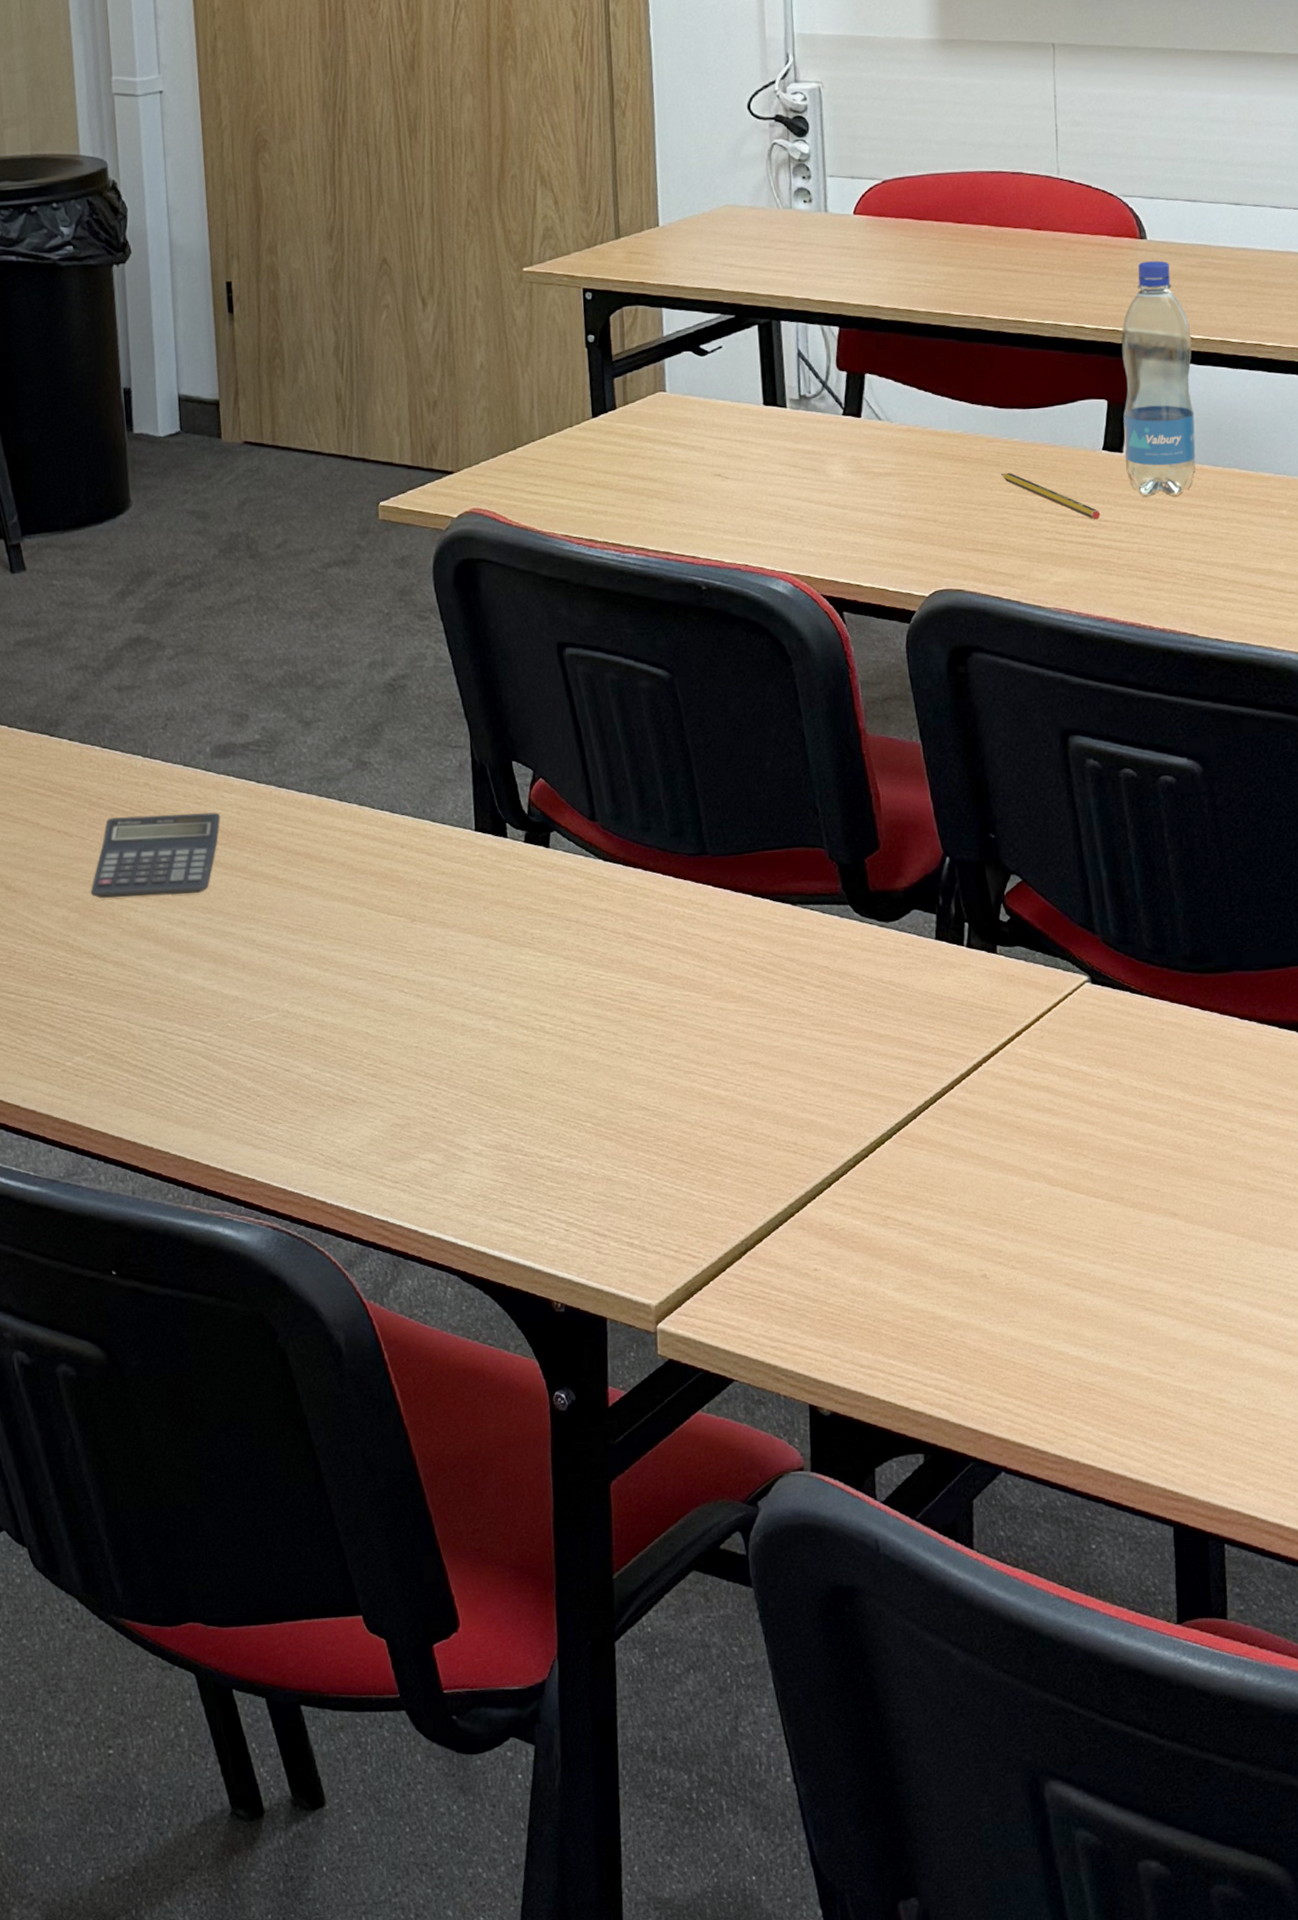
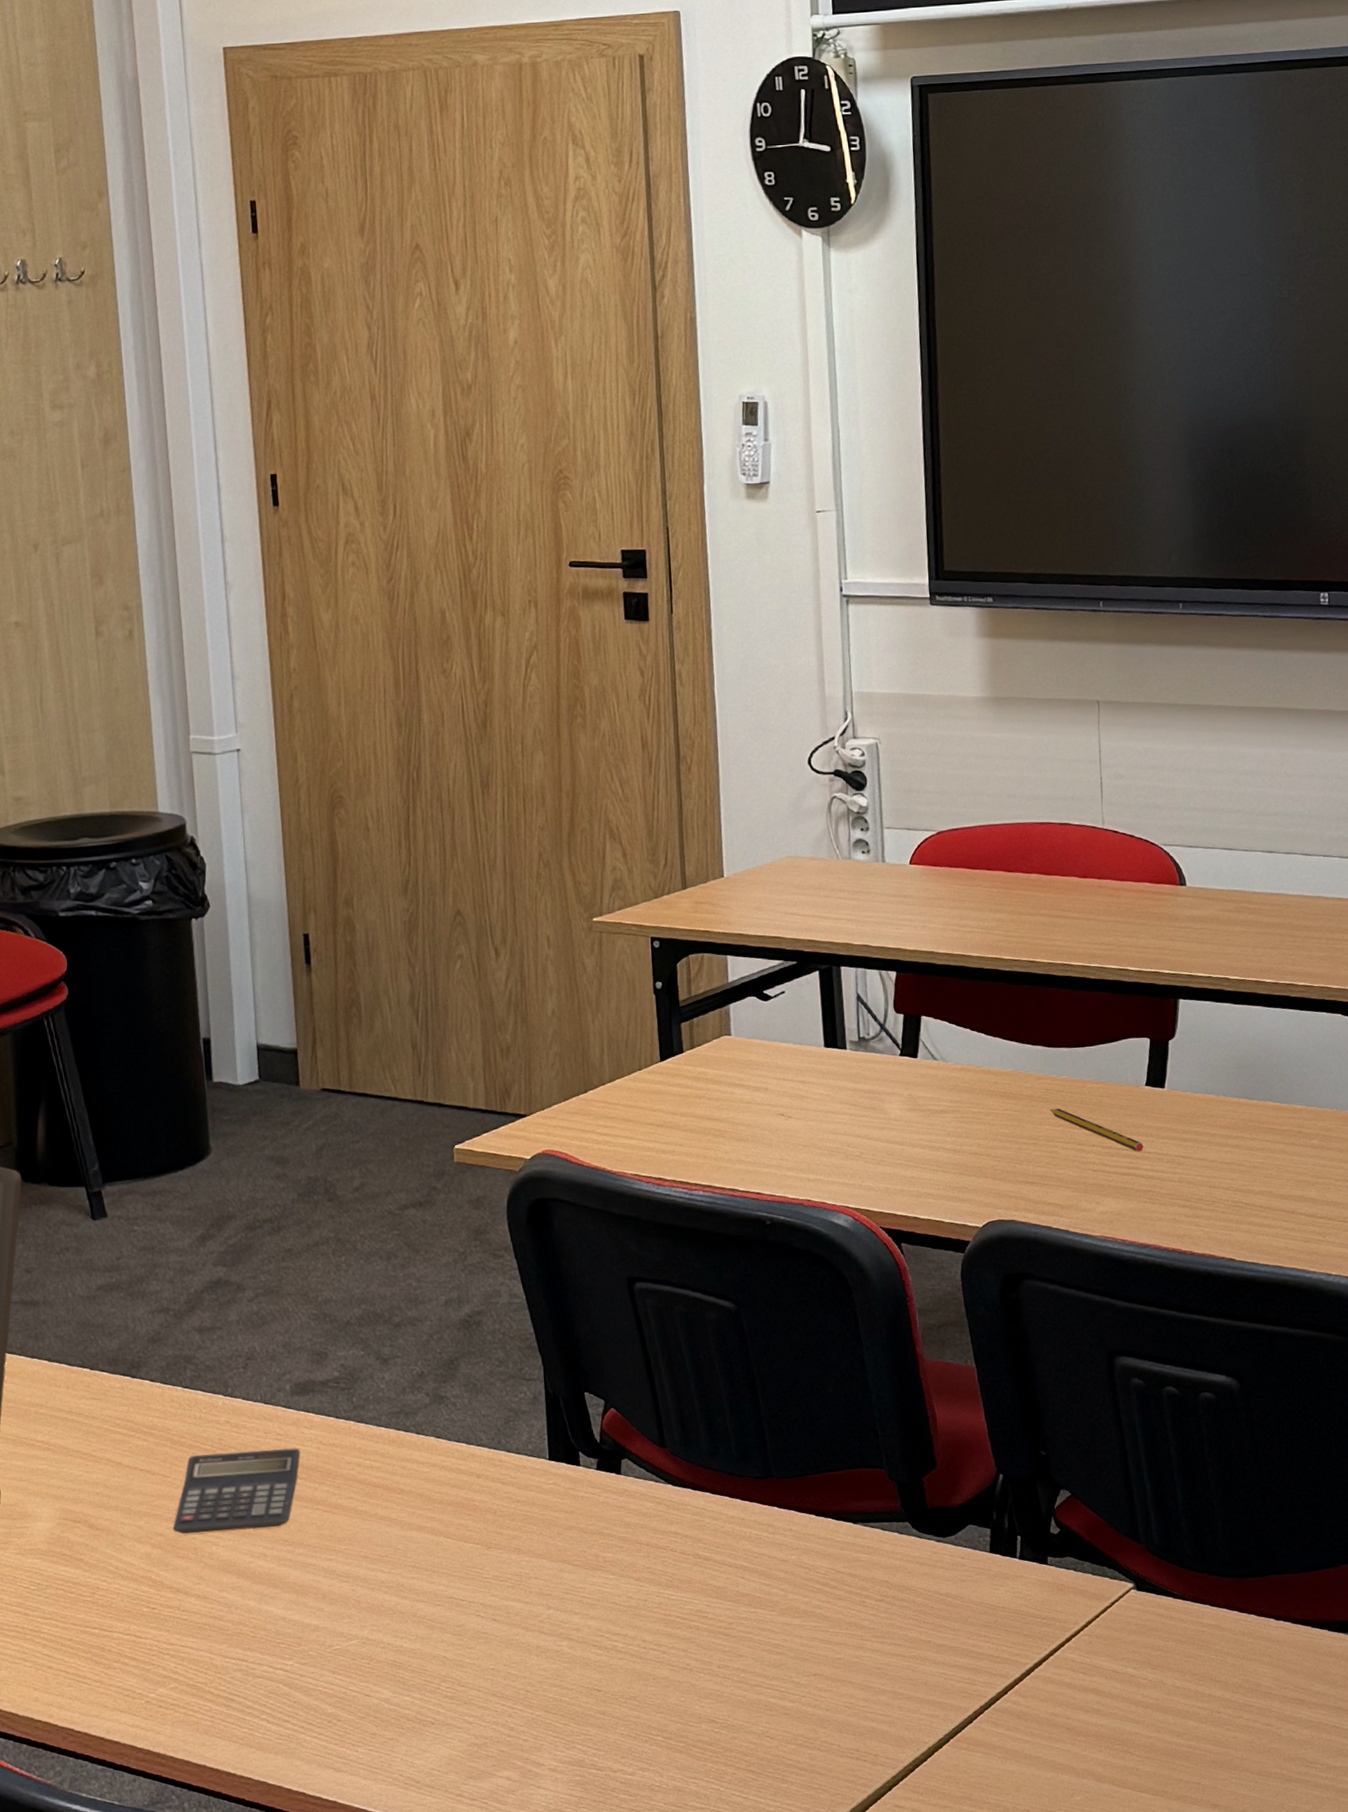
bottle: present [1121,260,1196,498] -> none [1162,906,1233,1130]

